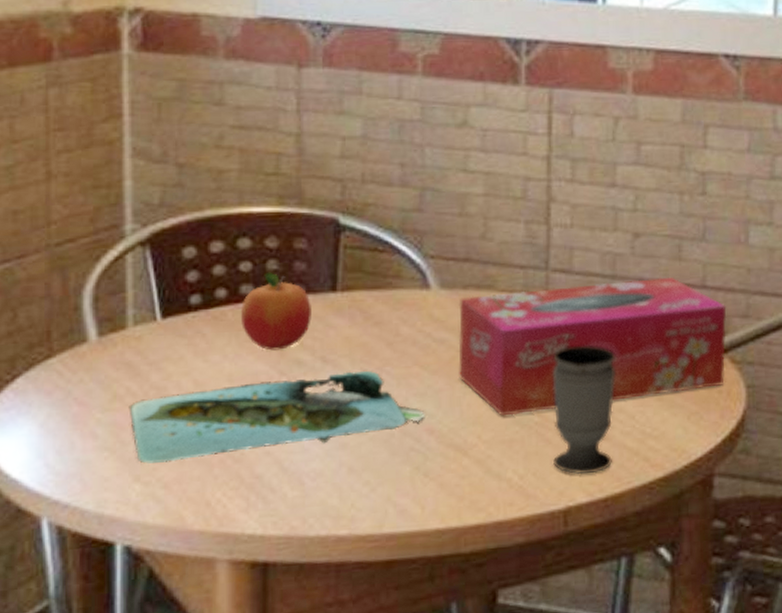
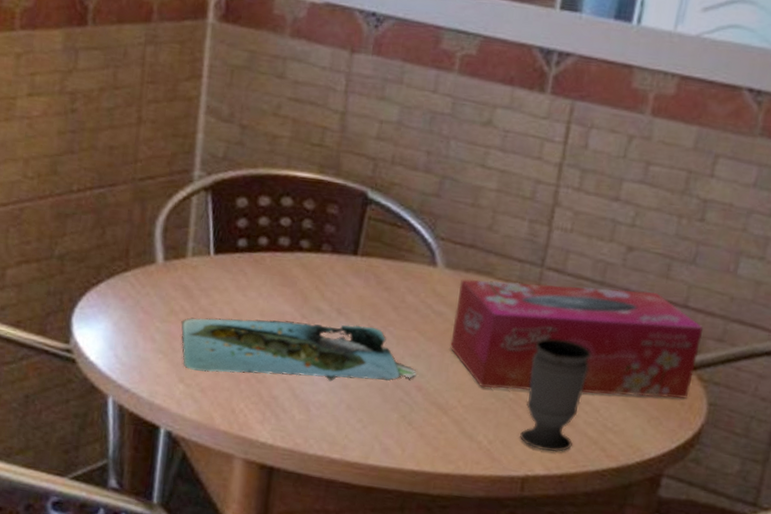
fruit: present [240,272,312,351] -> none [276,229,335,297]

